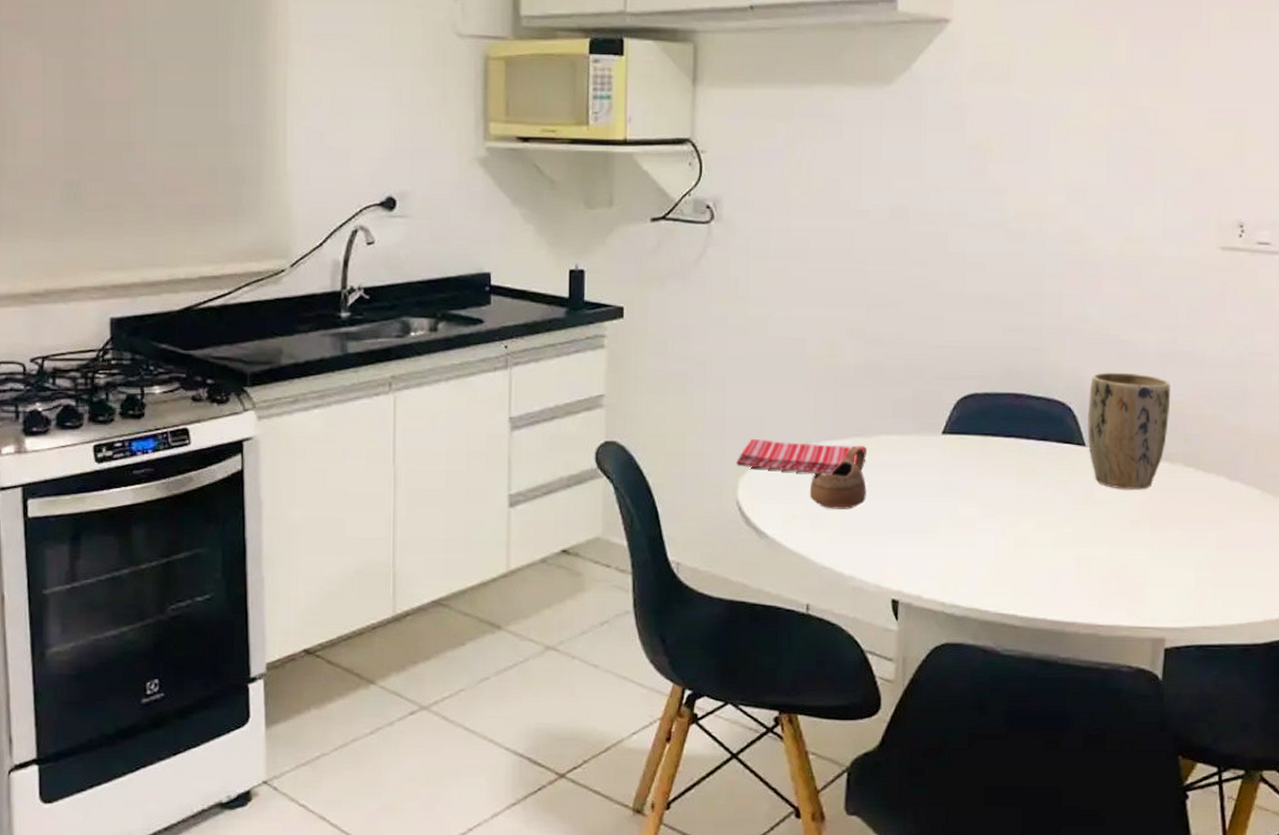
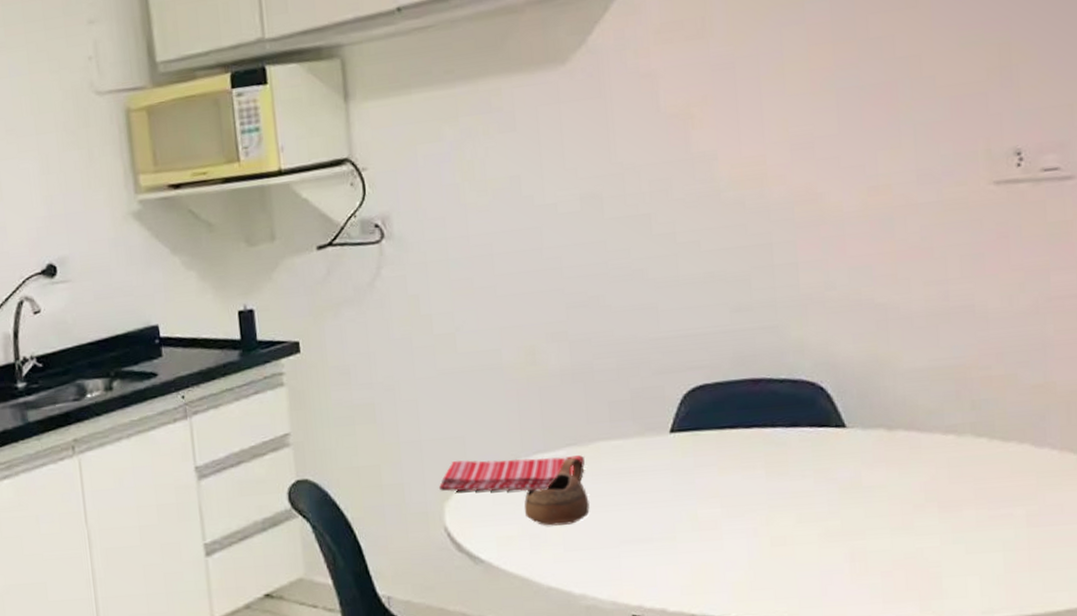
plant pot: present [1087,372,1171,490] -> none [843,338,949,471]

